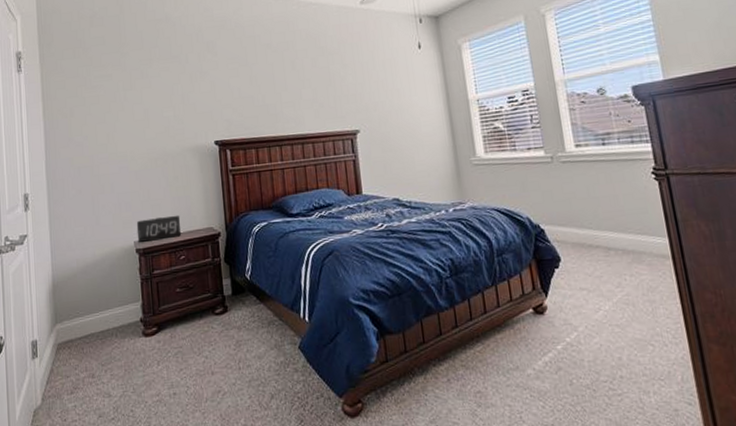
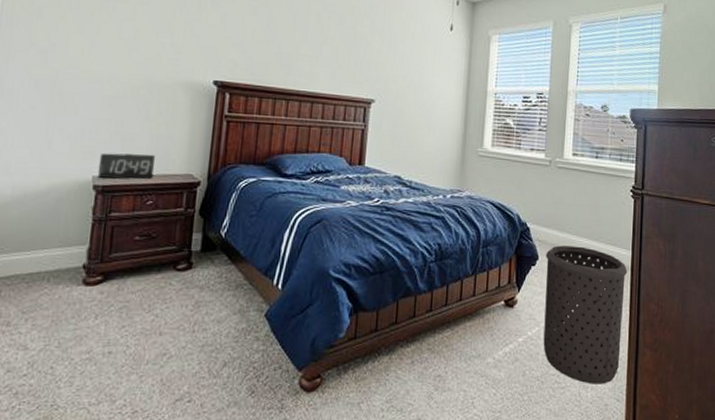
laundry basket: none [568,240,682,389] -> present [543,245,628,384]

